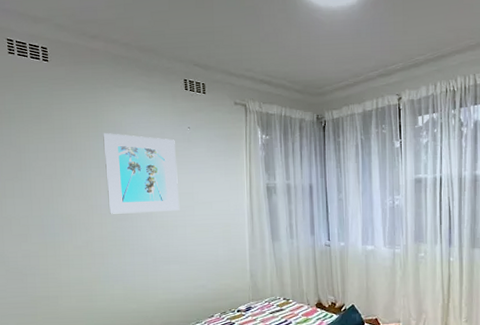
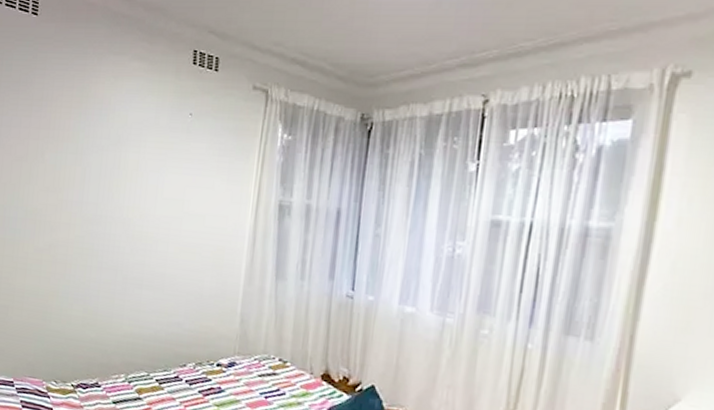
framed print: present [103,132,180,214] -> none [81,110,171,221]

